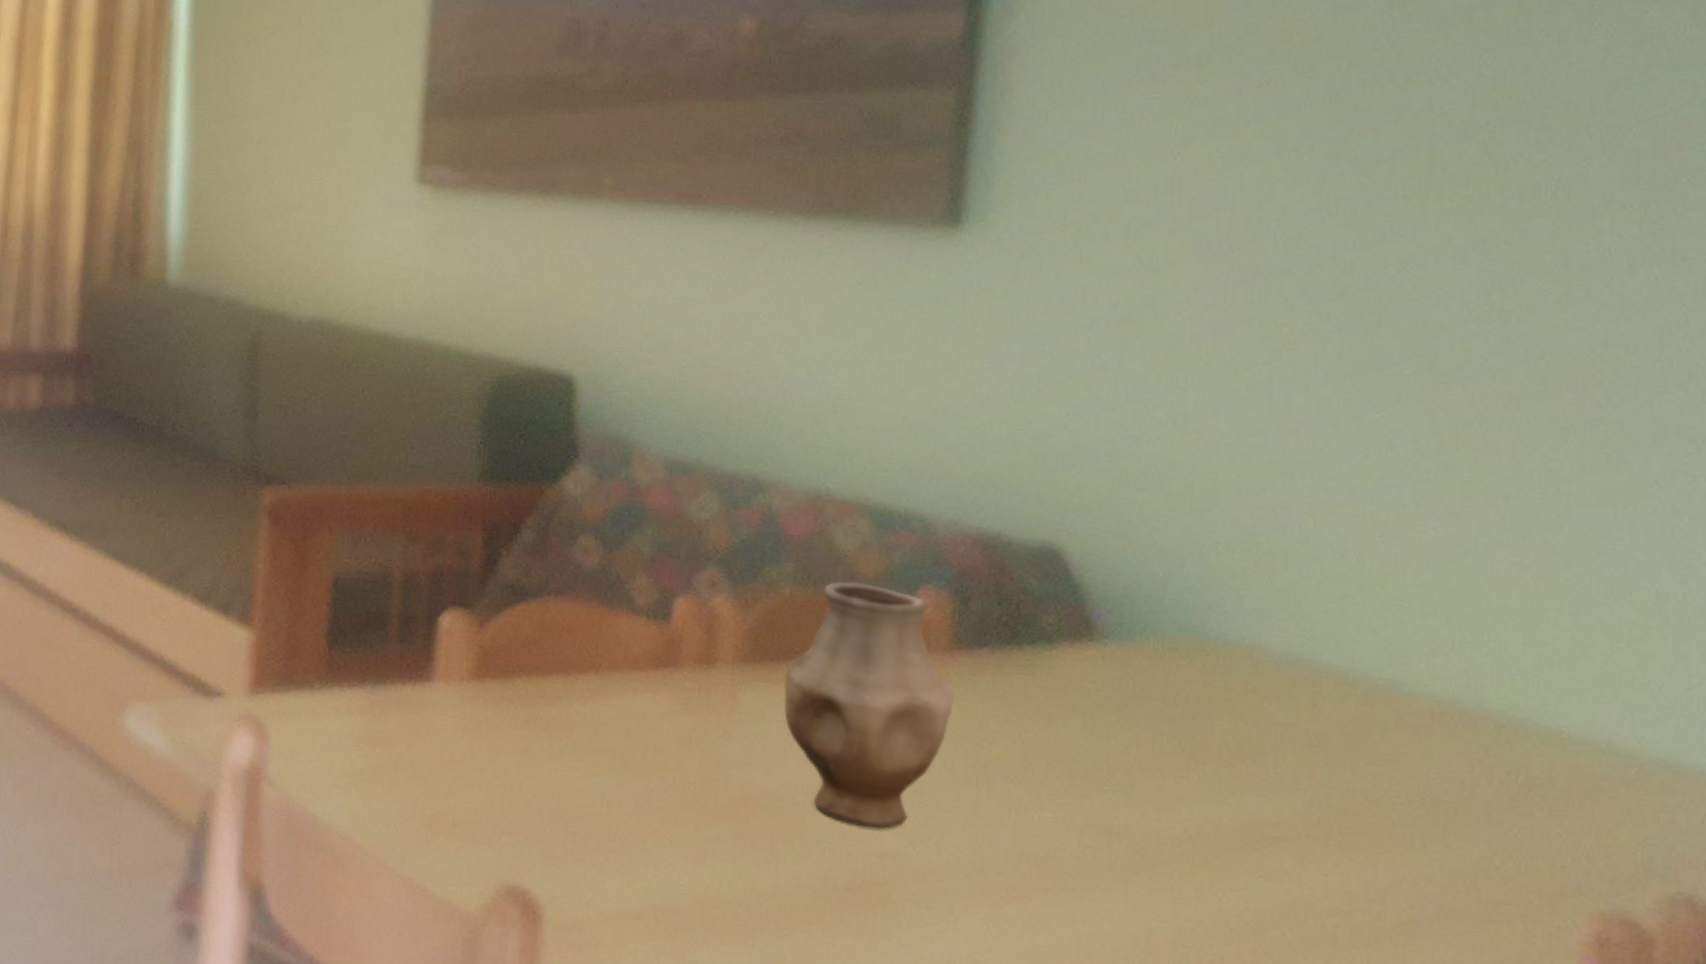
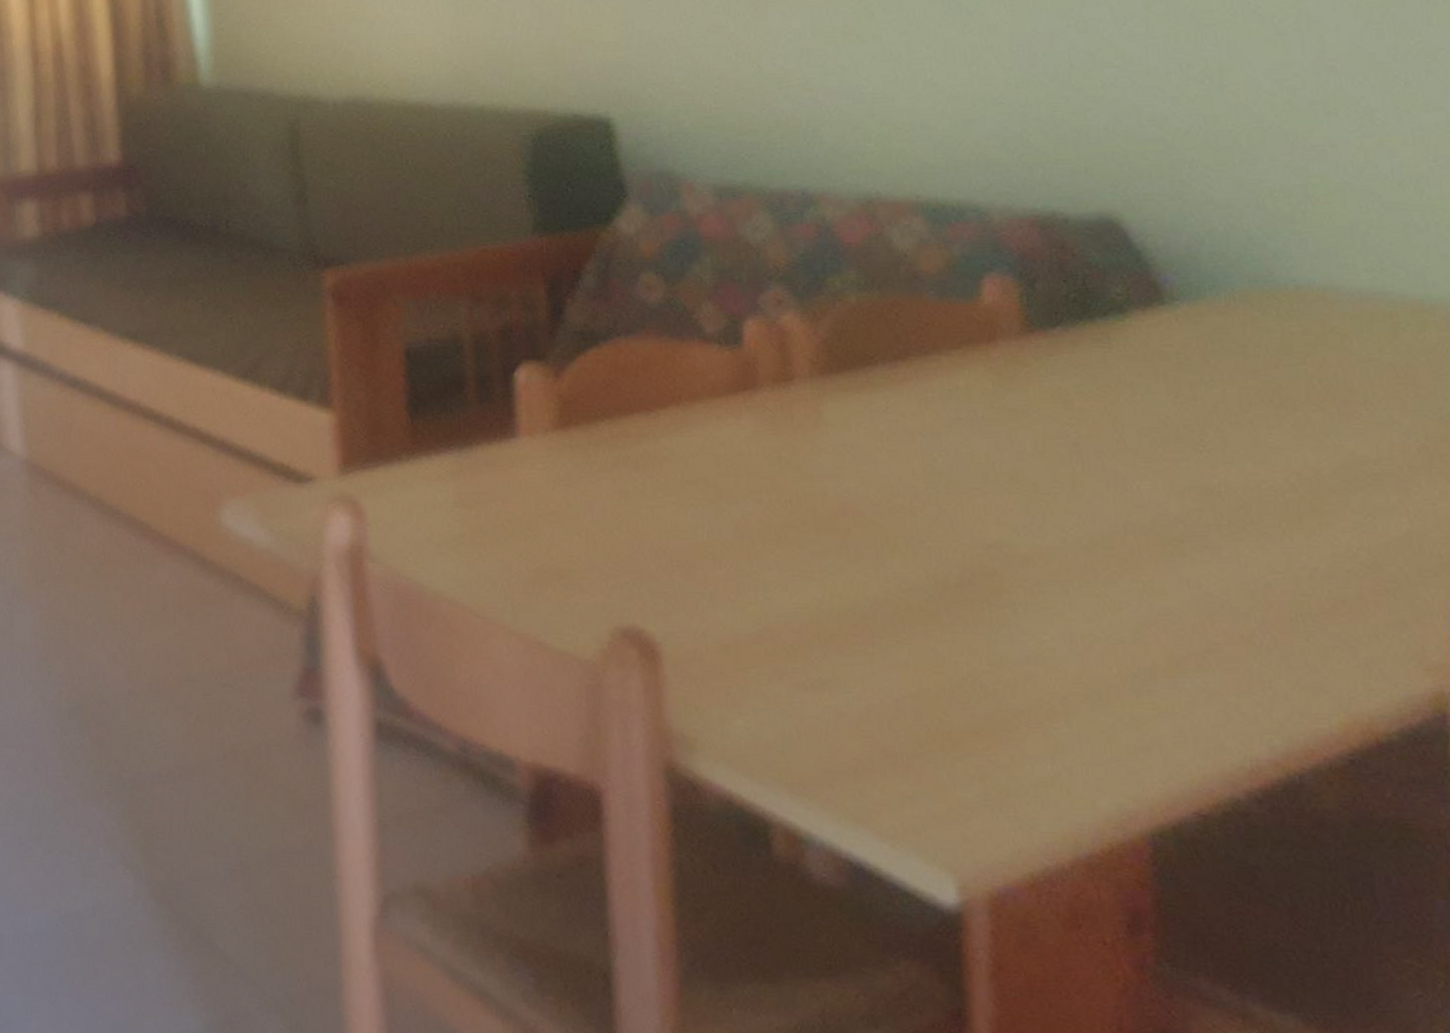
vase: present [783,581,955,830] -> none [864,280,1036,521]

